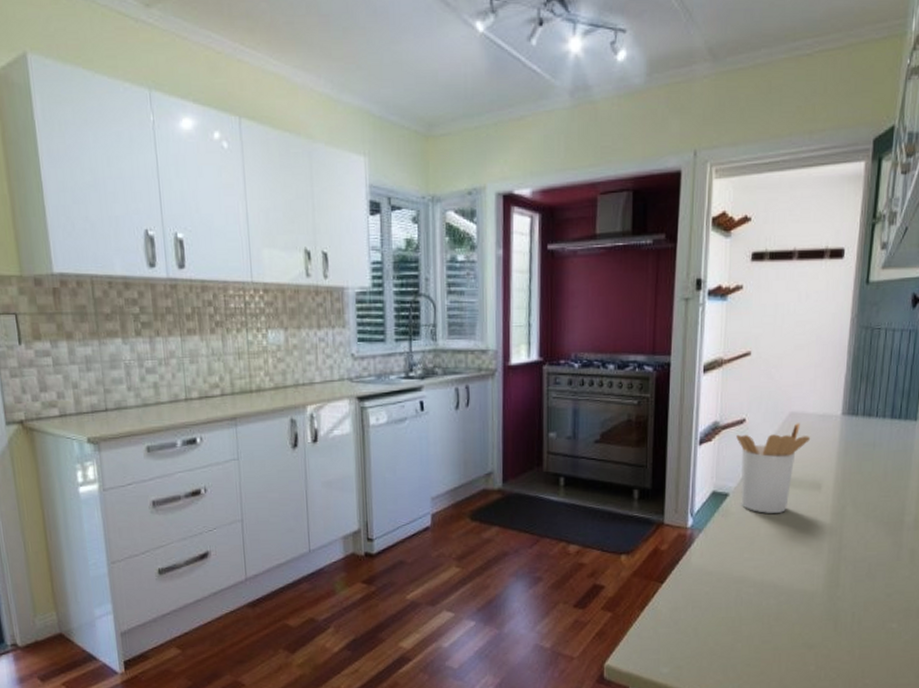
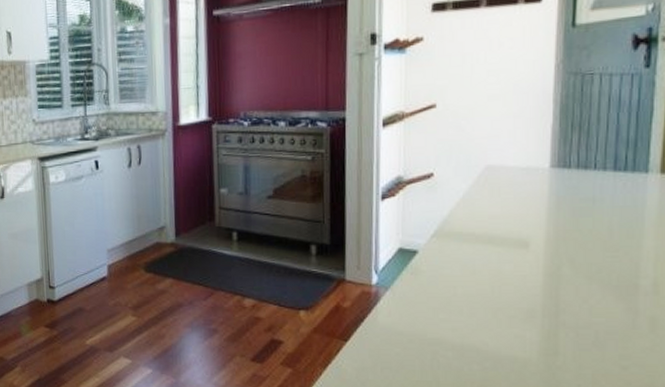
utensil holder: present [736,423,811,513] -> none [423,177,513,272]

